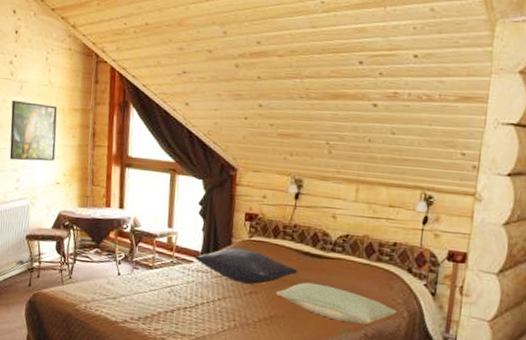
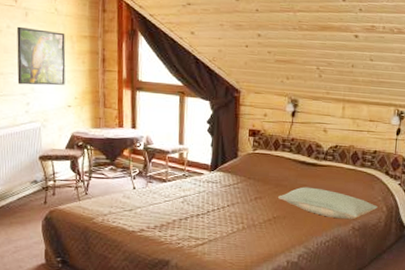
pillow: present [195,247,298,285] -> none [205,160,296,191]

